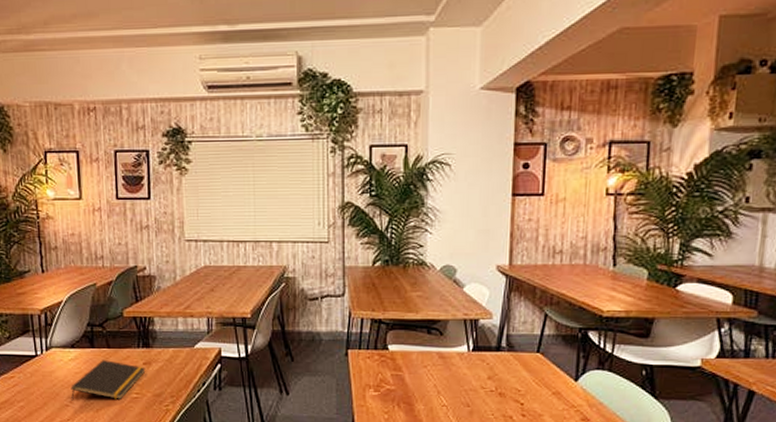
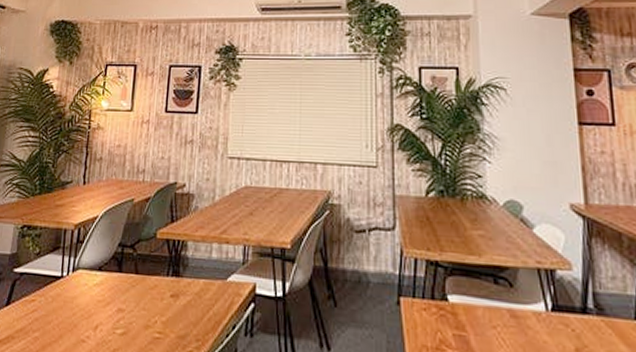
notepad: present [70,360,146,401] -> none [89,288,173,339]

